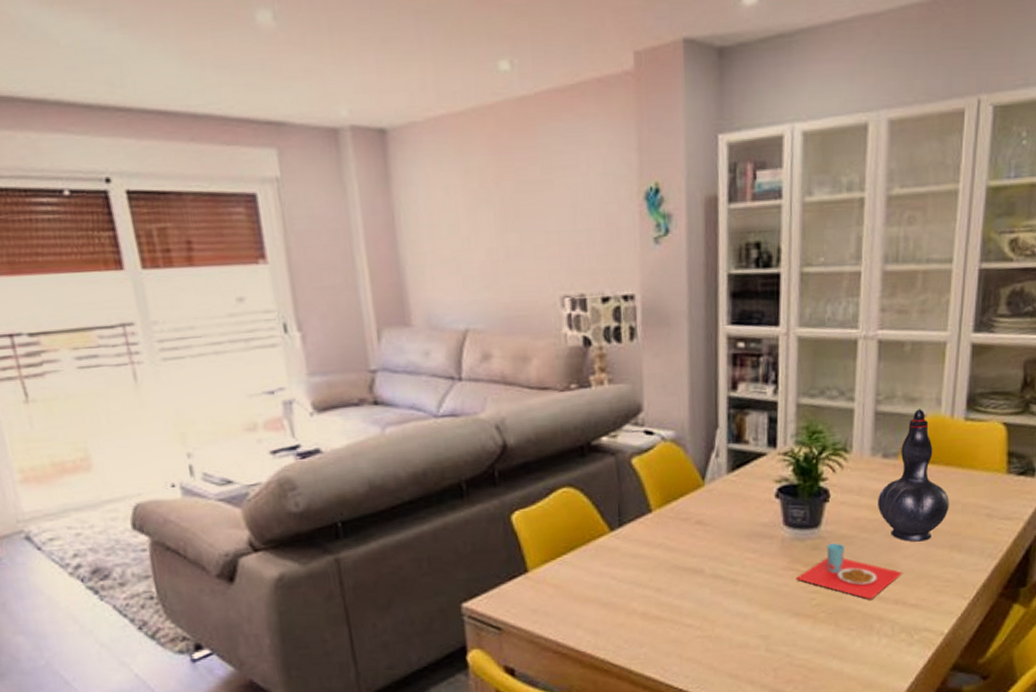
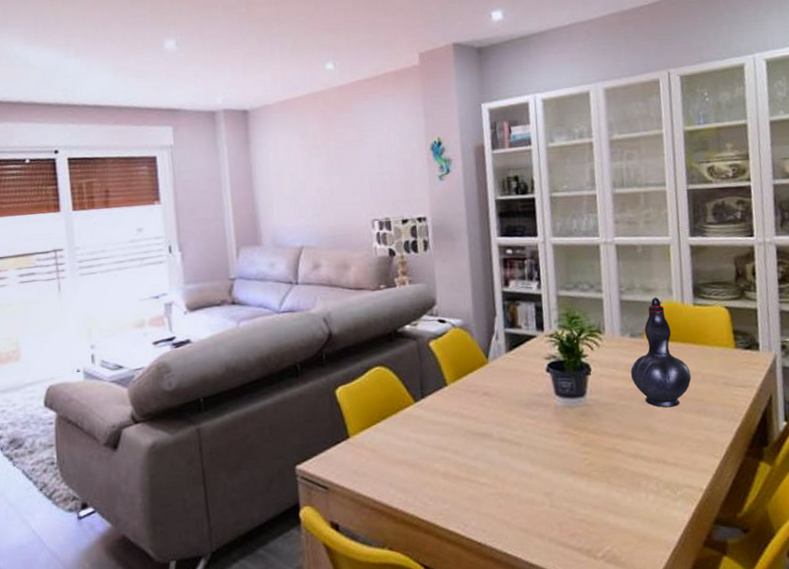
place setting: present [795,543,903,600] -> none [569,409,660,459]

